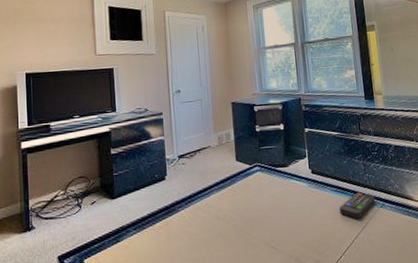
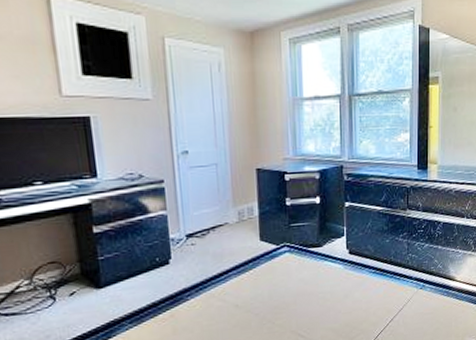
remote control: present [339,192,376,219] -> none [377,274,416,302]

